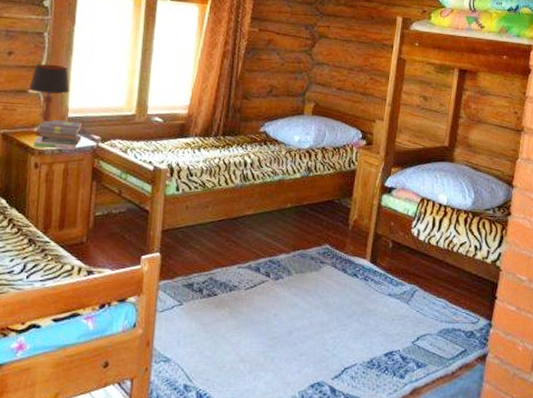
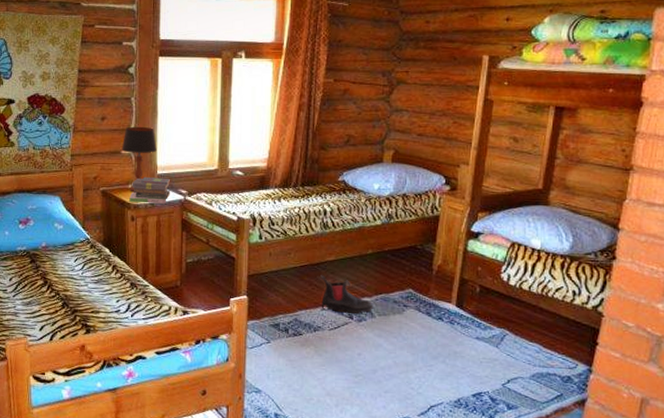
boot: none [238,229,290,271] -> present [320,274,373,313]

